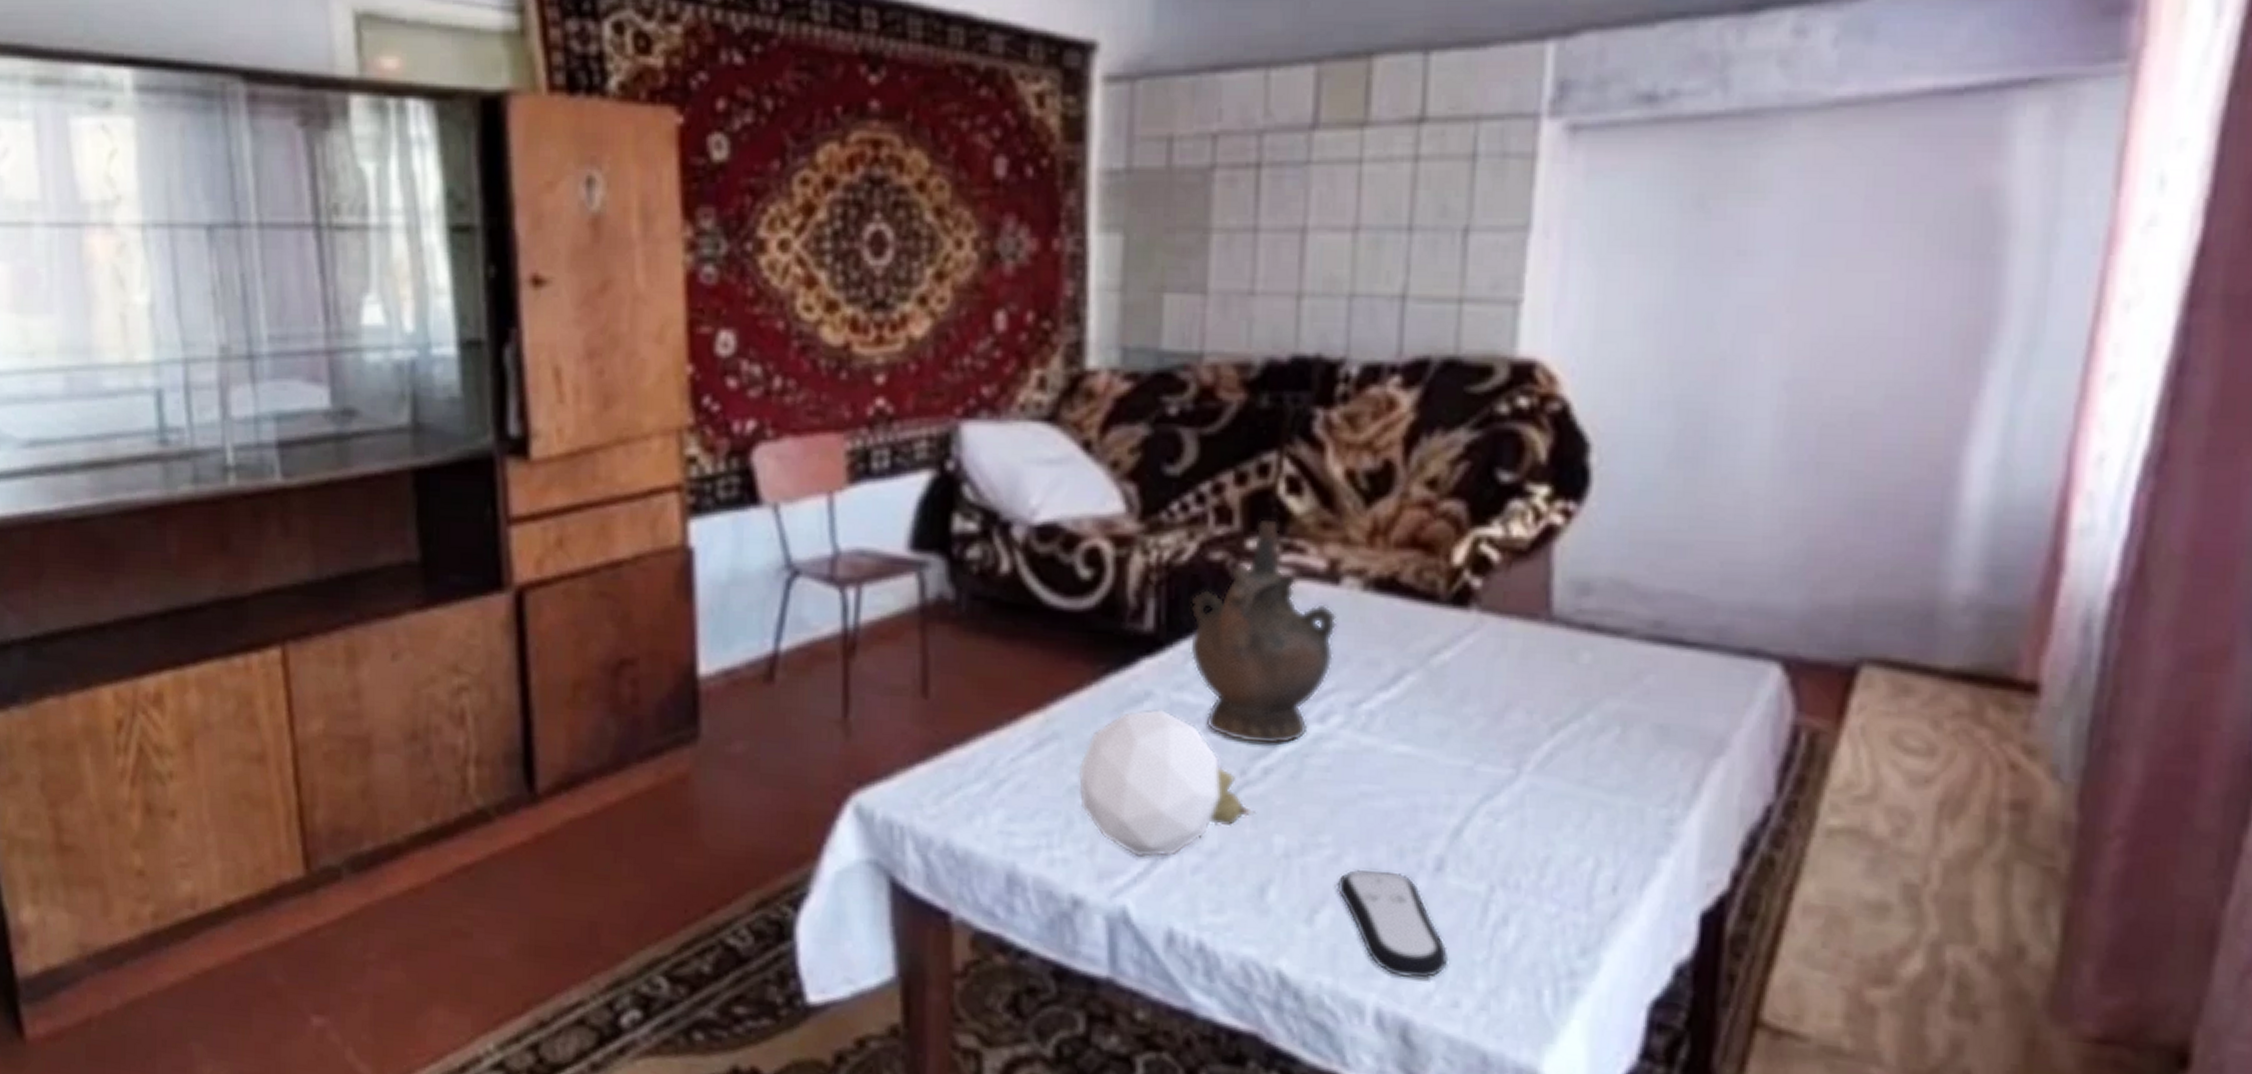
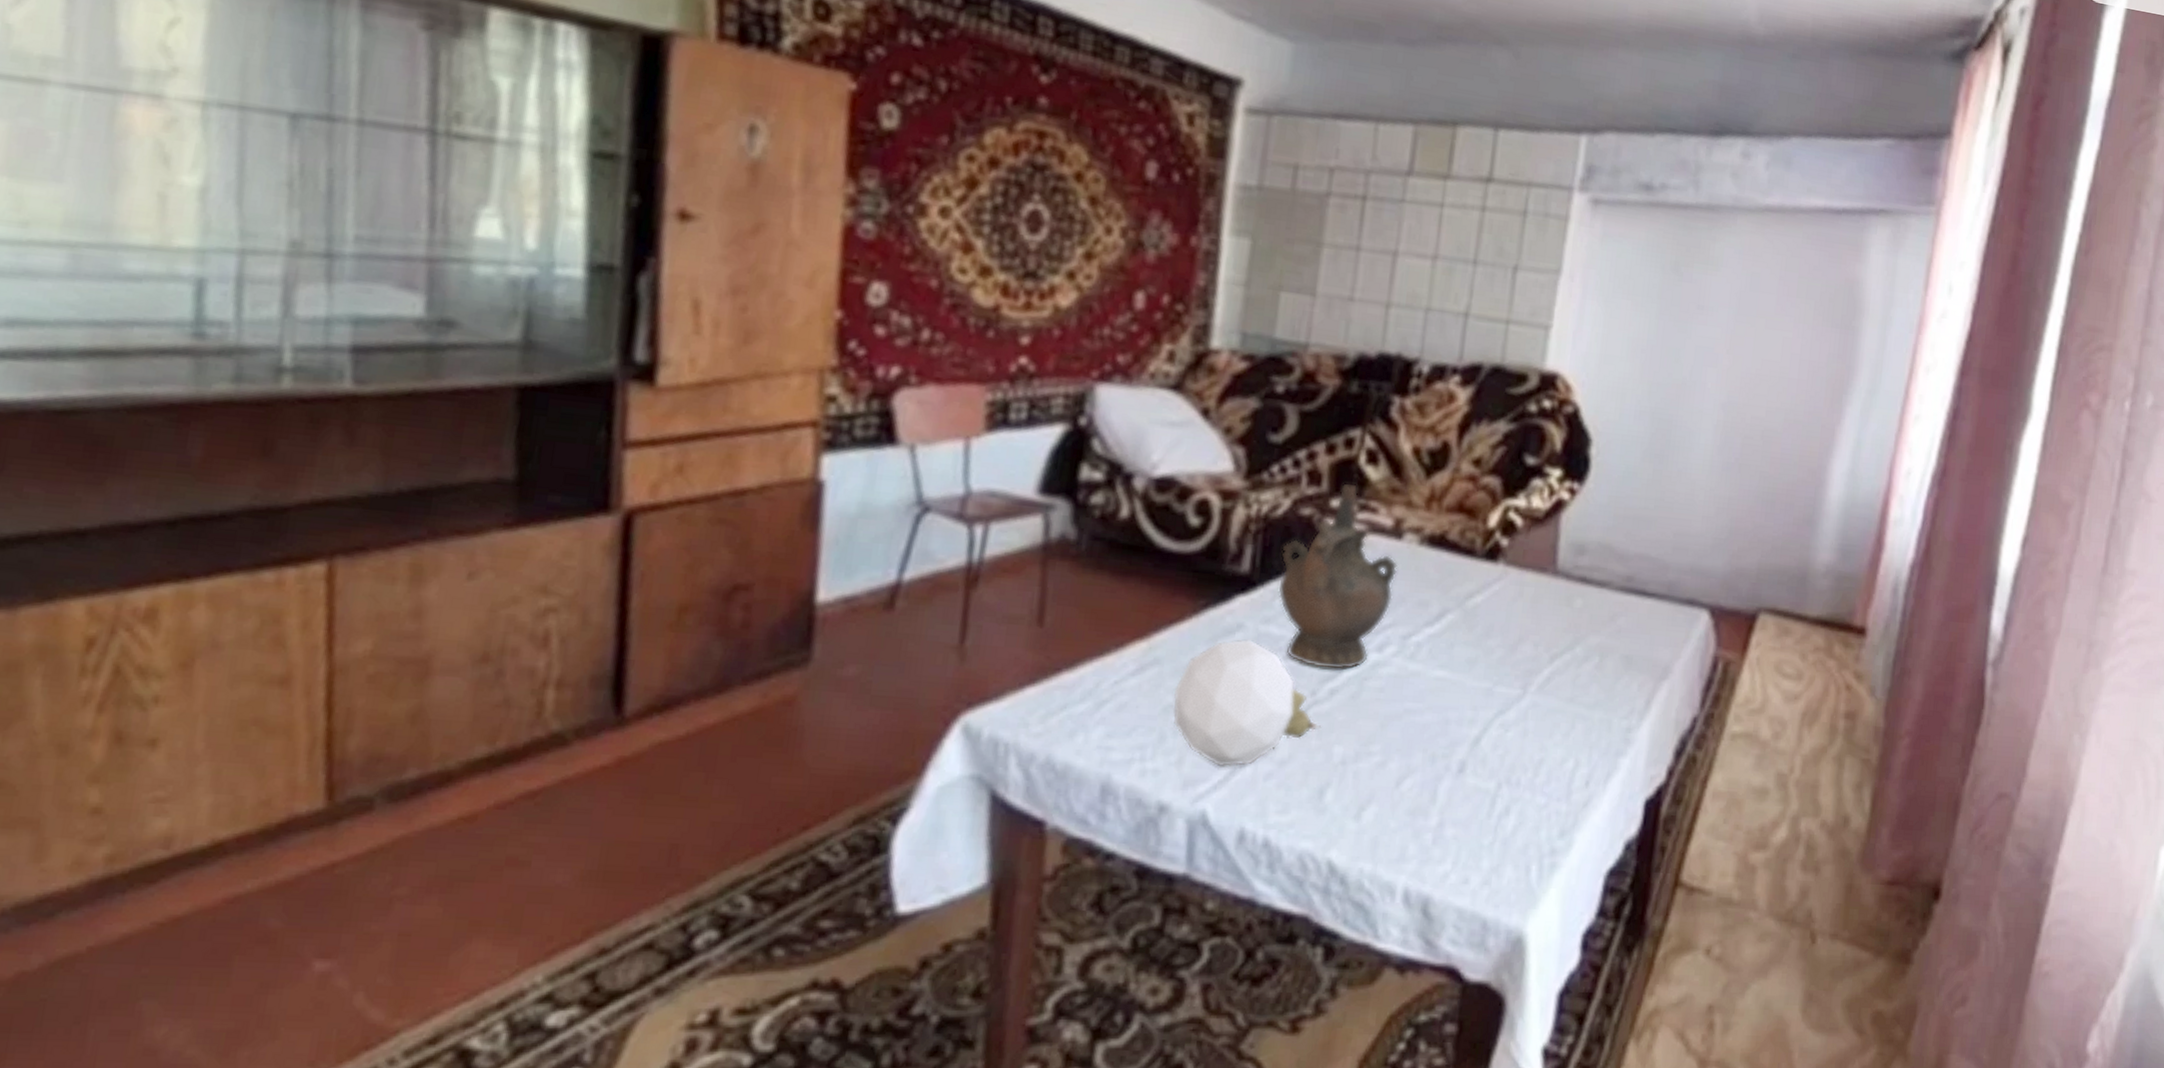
remote control: present [1337,869,1449,979] -> none [1381,772,1463,861]

